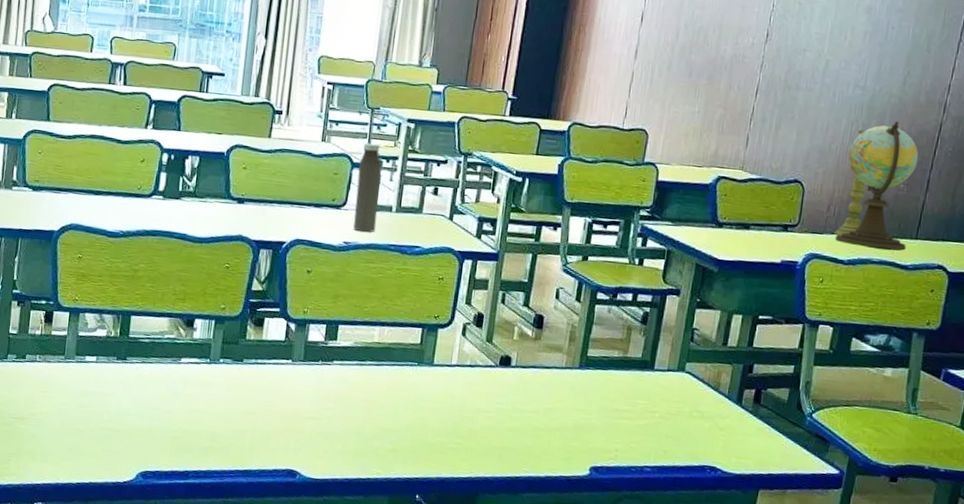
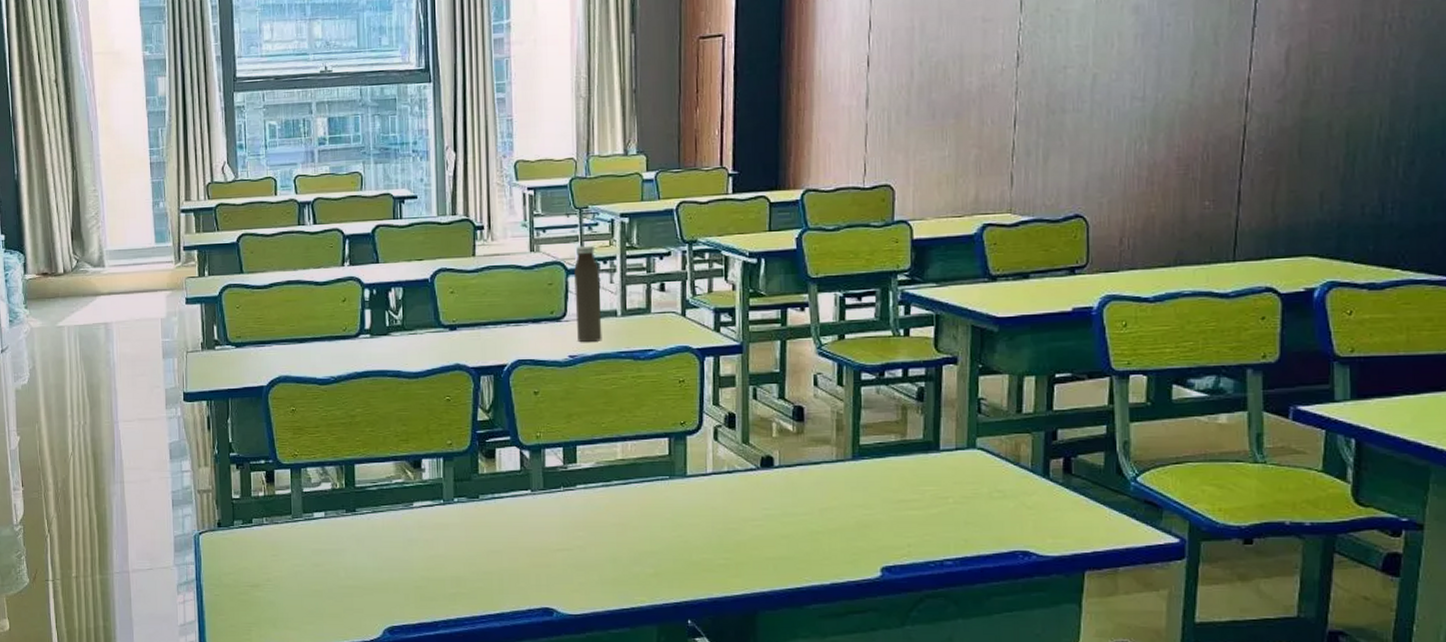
globe: present [834,120,918,251] -> none [1132,129,1223,280]

